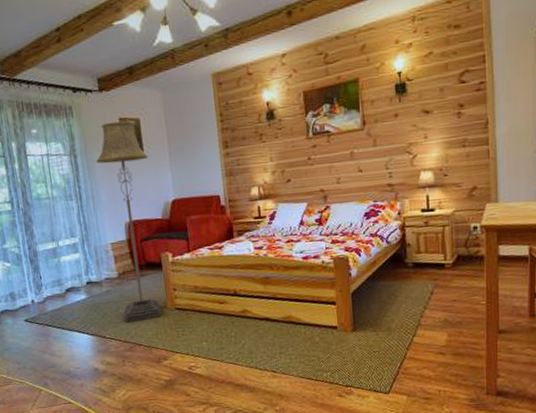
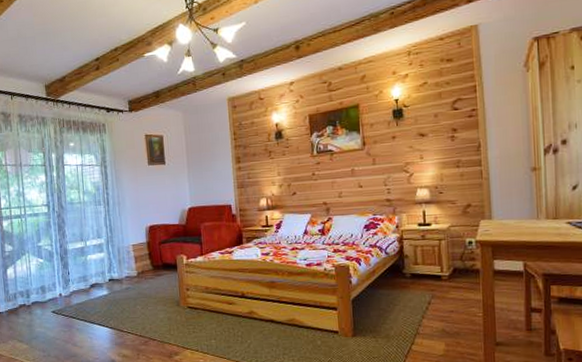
floor lamp: present [96,121,162,322] -> none [123,137,175,318]

